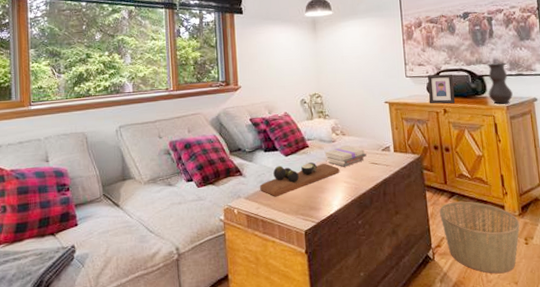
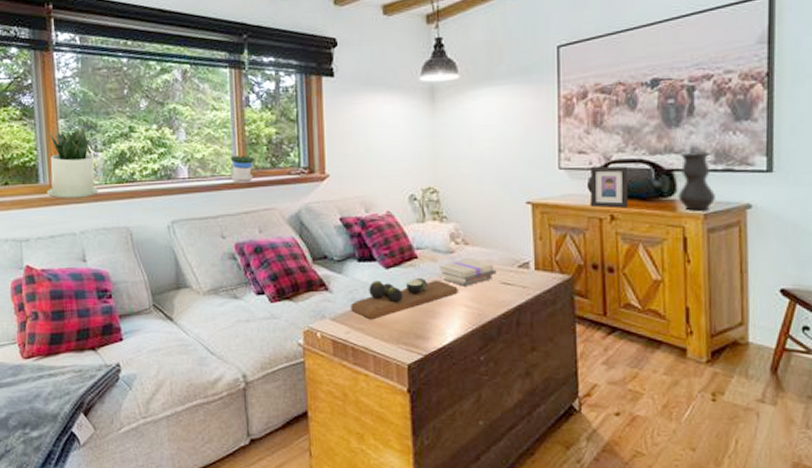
planter: none [18,55,61,112] -> present [47,128,99,200]
flowerpot: none [165,73,185,95] -> present [230,154,255,183]
basket: present [439,201,520,274] -> none [592,339,707,436]

